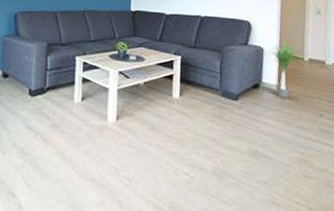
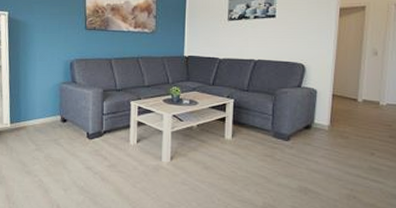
potted plant: present [262,41,307,98] -> none [315,82,360,138]

